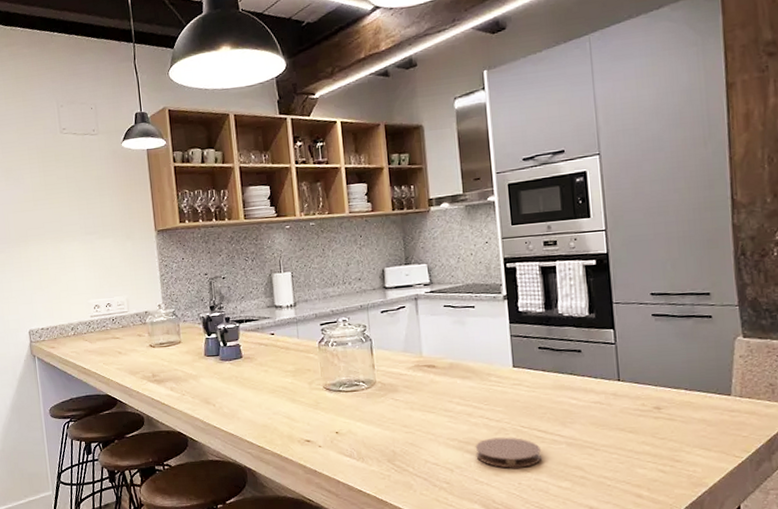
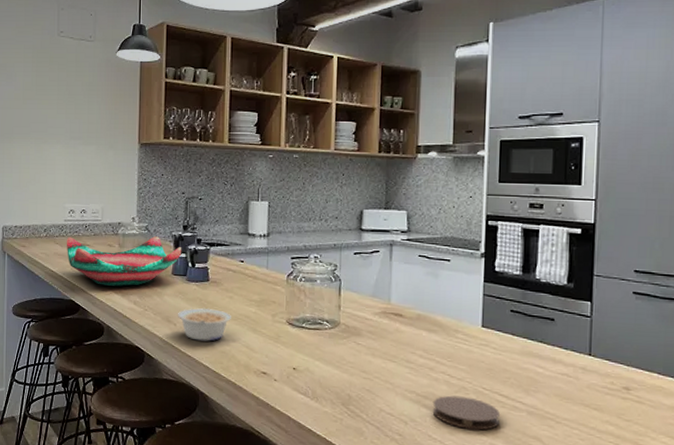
decorative bowl: none [95,320,212,376] -> present [67,236,182,287]
legume: none [216,384,269,418] -> present [178,307,231,342]

